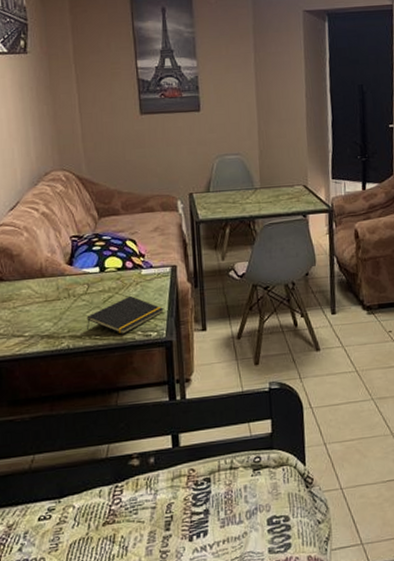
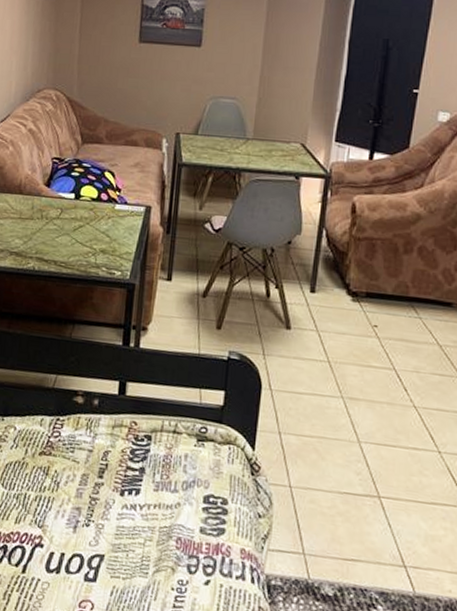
notepad: present [87,295,164,334] -> none [54,228,132,267]

